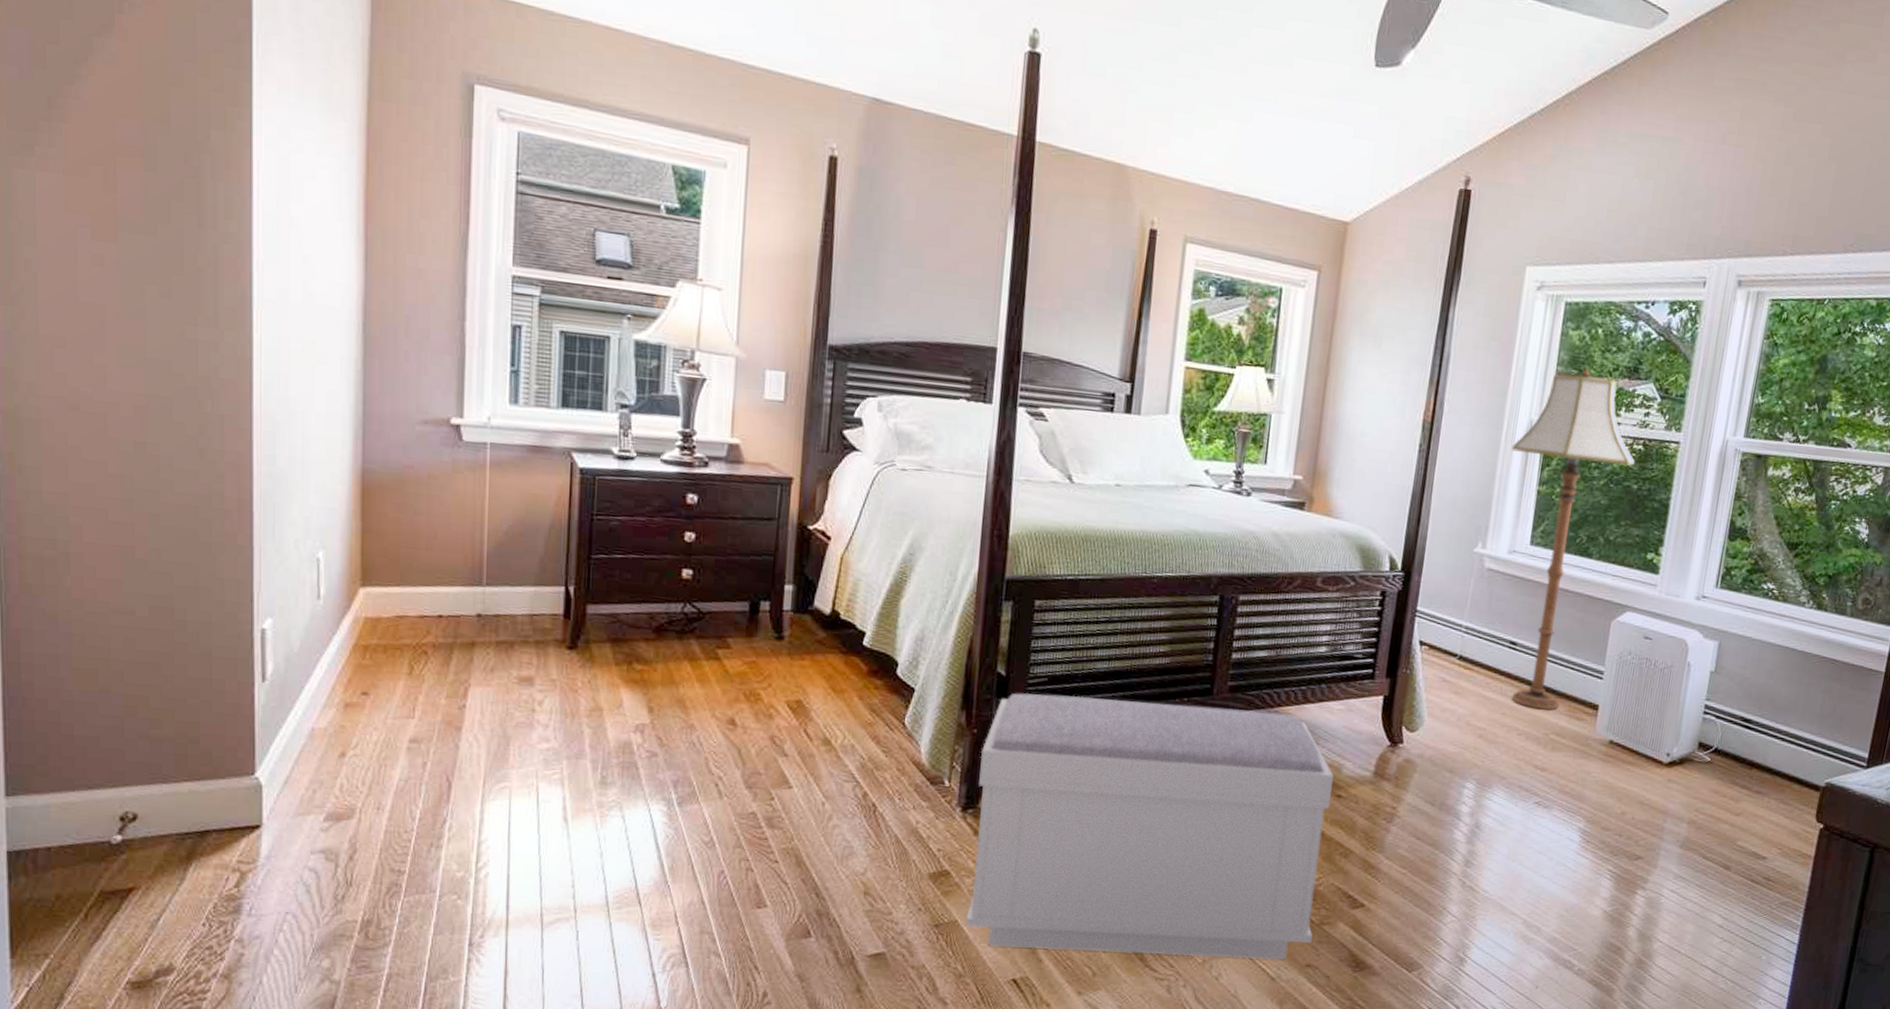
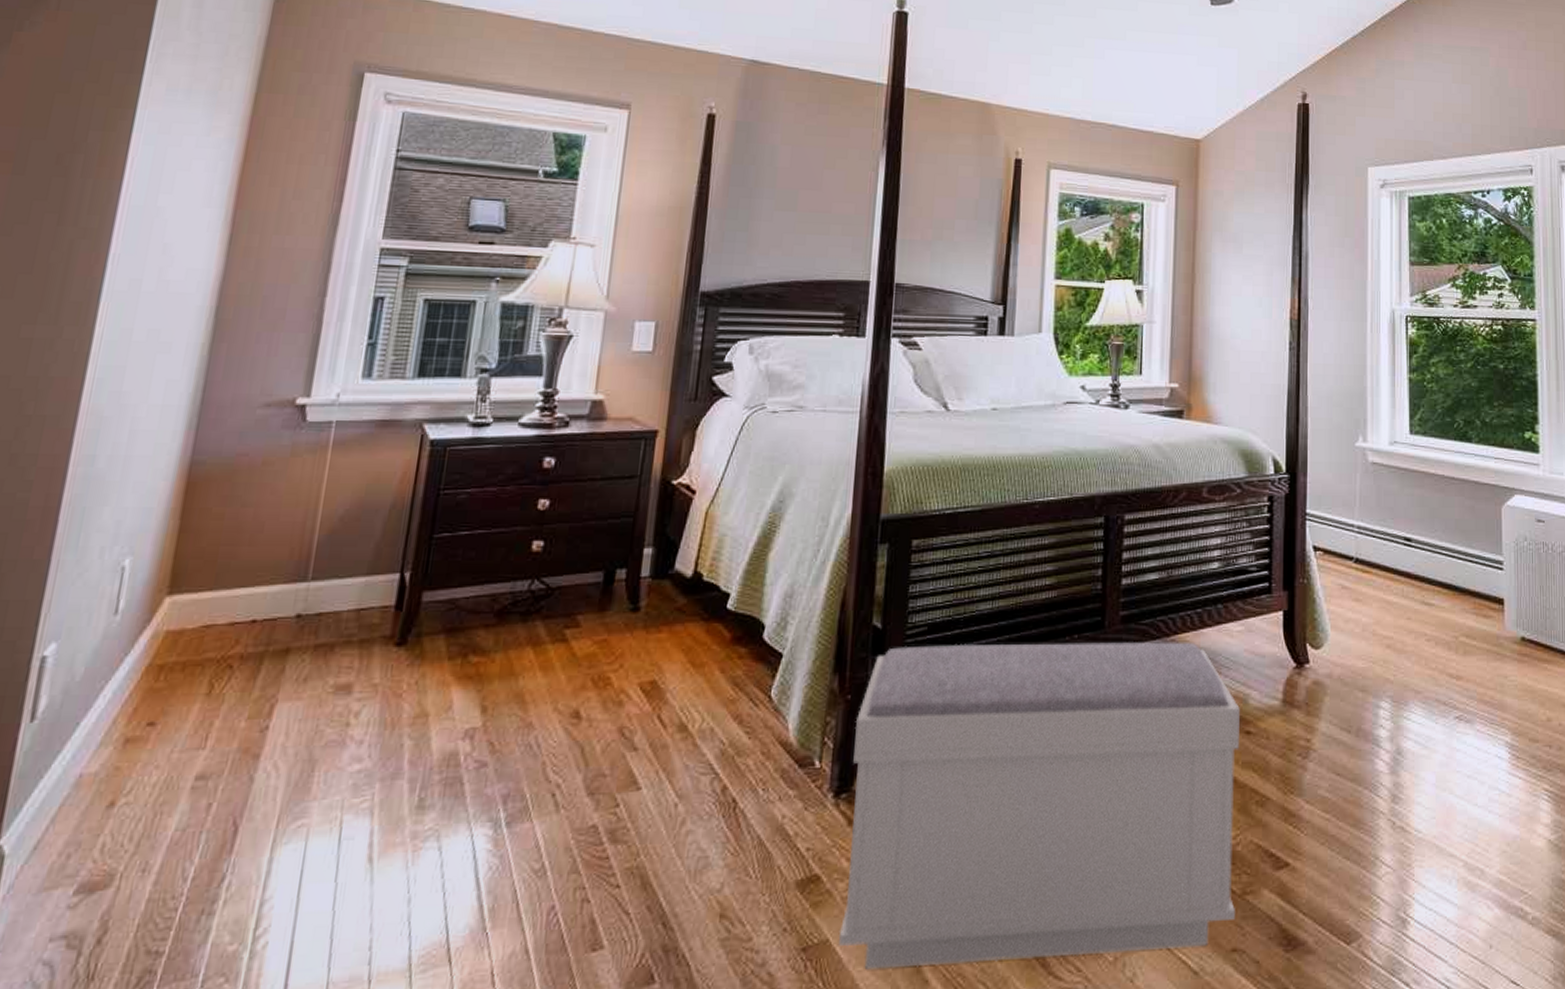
floor lamp: present [1511,367,1635,710] -> none [1378,255,1497,610]

